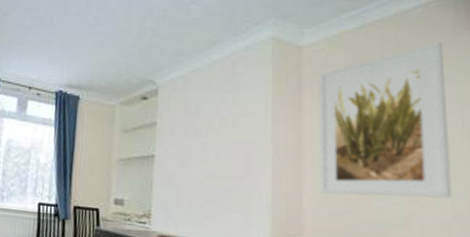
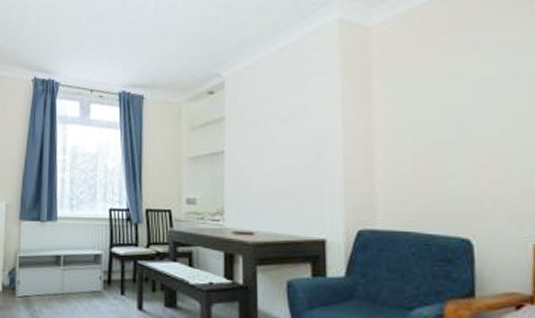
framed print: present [319,42,452,199] -> none [387,13,522,177]

